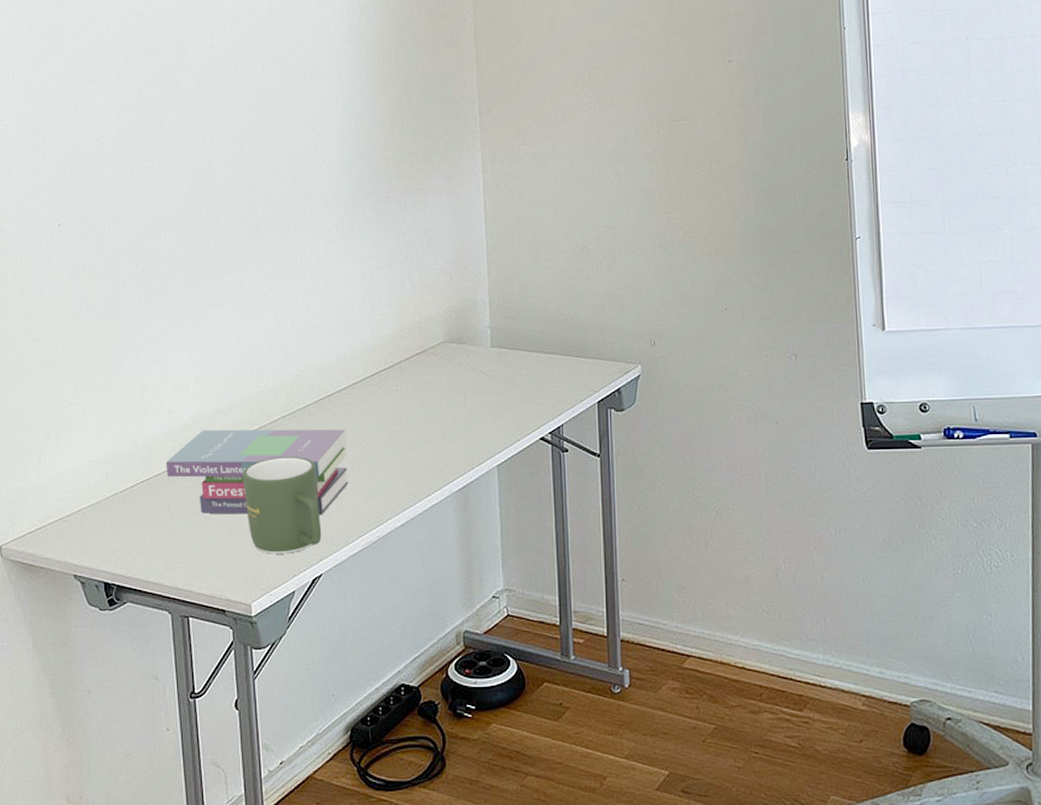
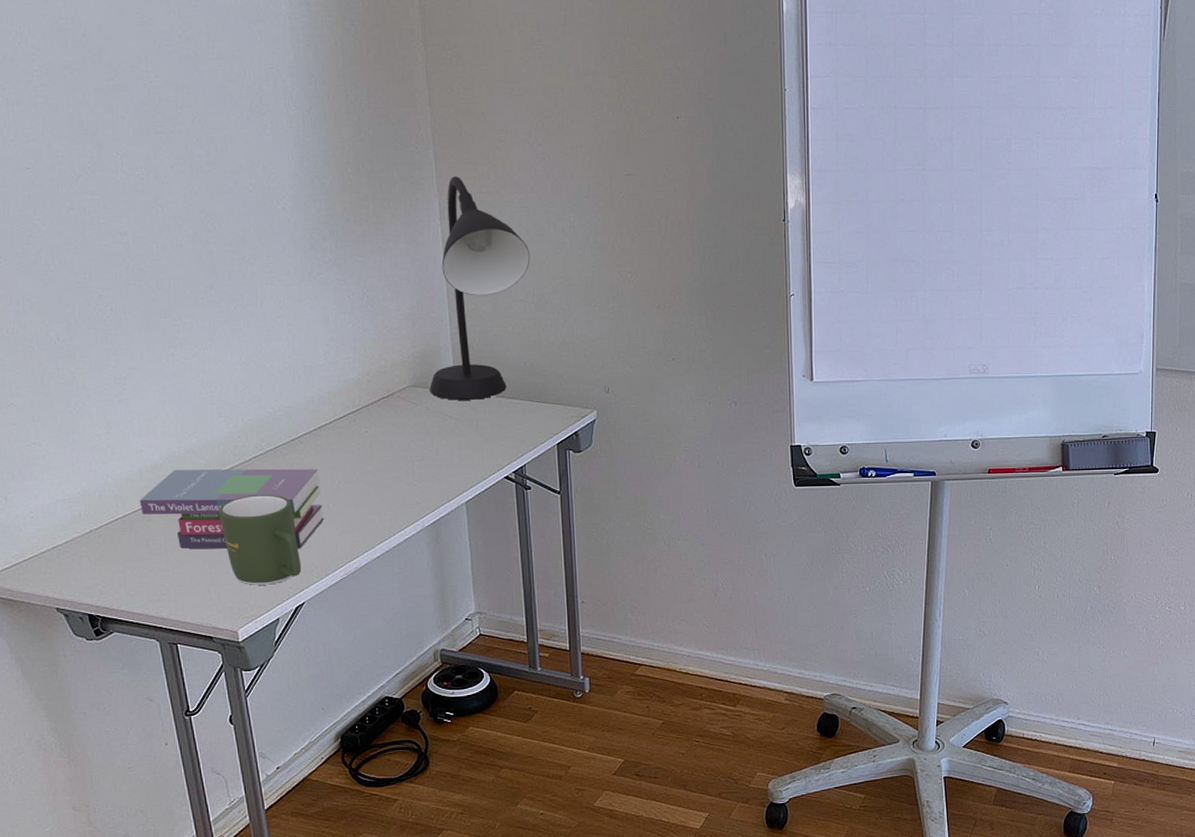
desk lamp: none [464,130,574,356] -> present [429,176,530,400]

